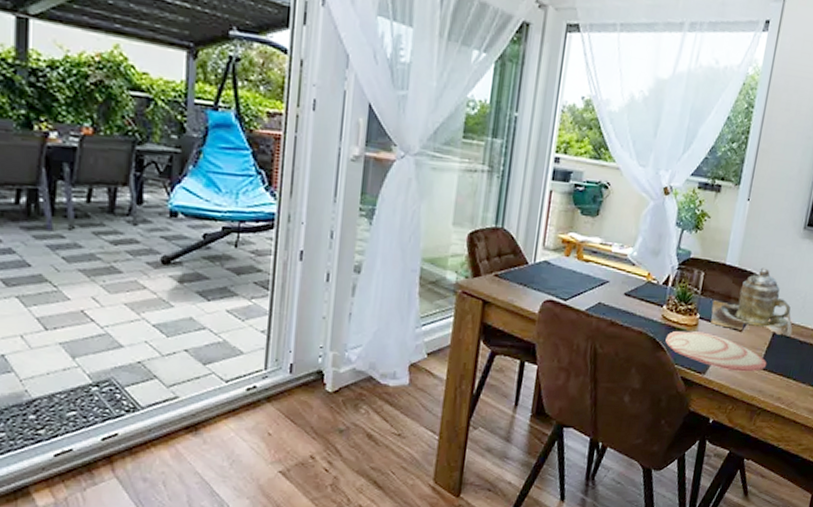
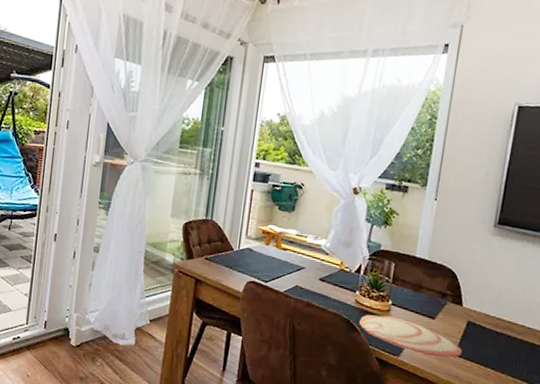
teapot: present [710,267,793,337] -> none [403,261,488,327]

